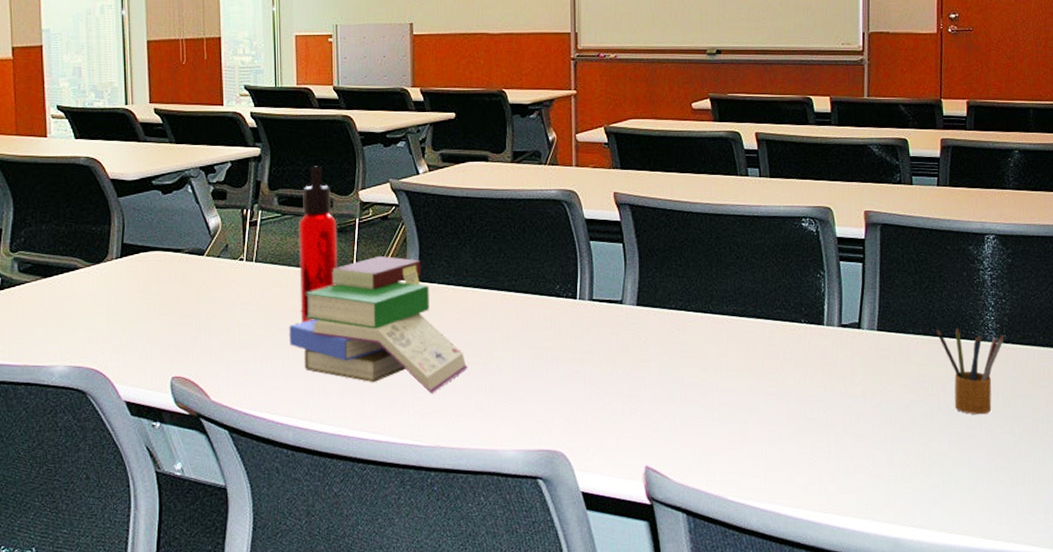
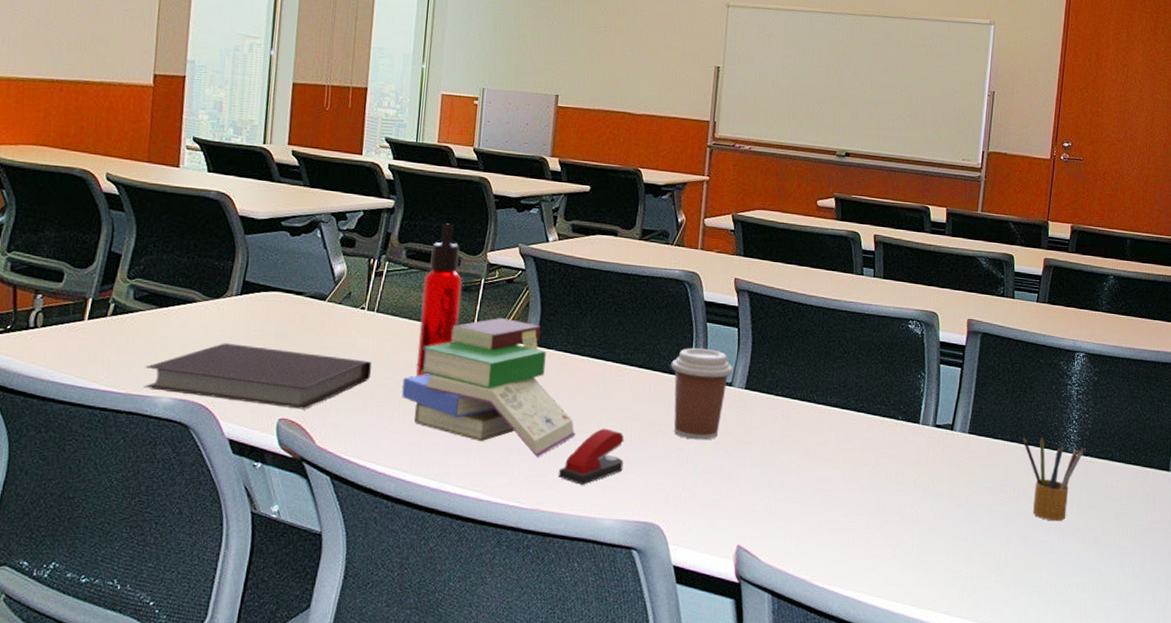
notebook: none [37,306,257,366] -> present [143,343,372,410]
stapler: none [454,358,520,418] -> present [558,428,624,485]
coffee cup: none [557,267,622,362] -> present [671,348,734,440]

